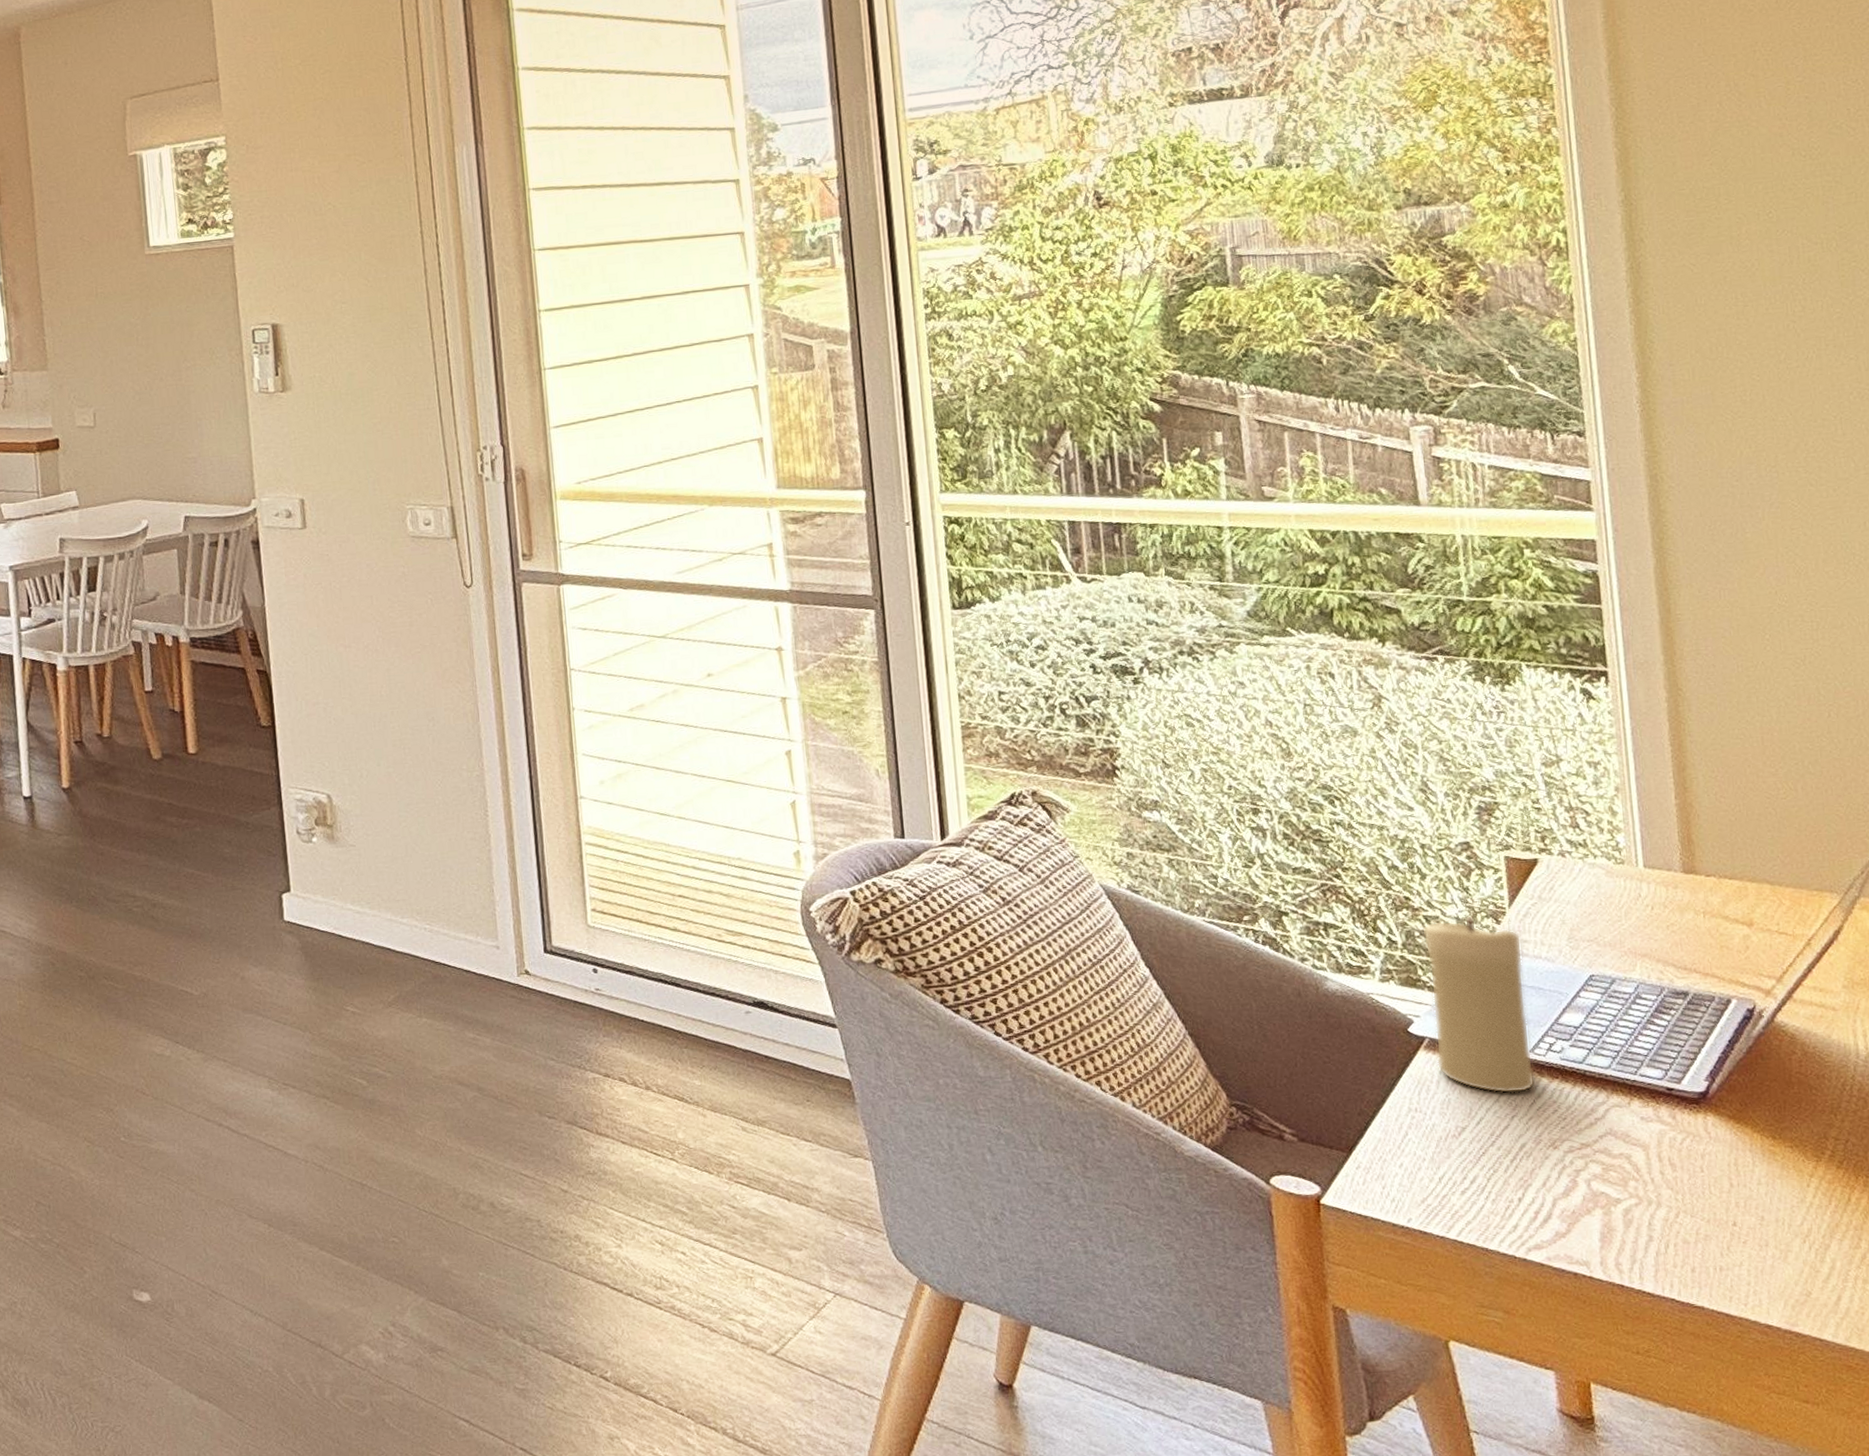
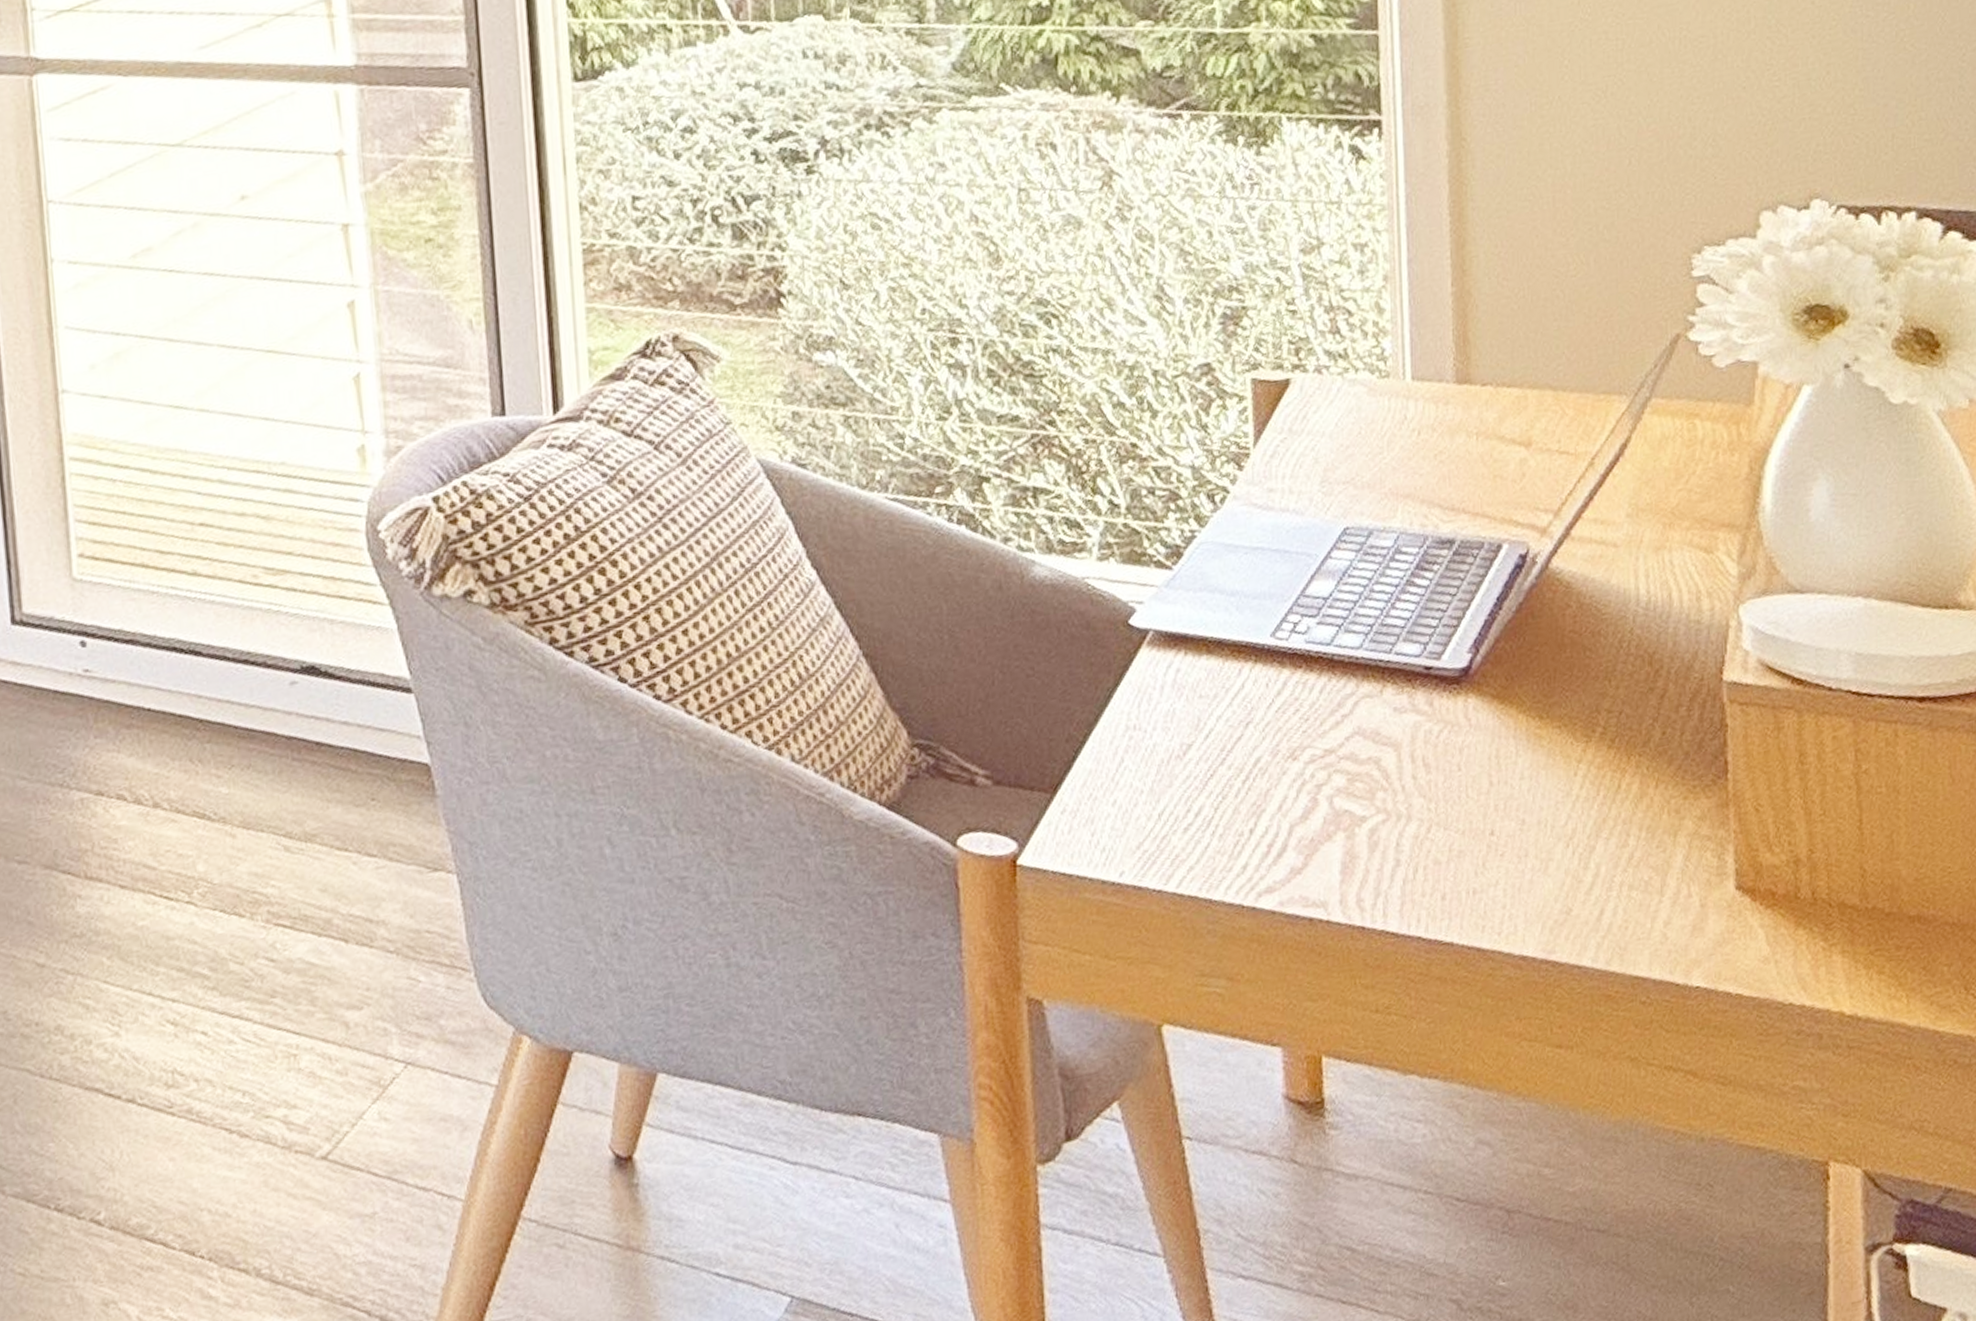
candle: present [1421,914,1536,1094] -> none [1150,460,1276,695]

